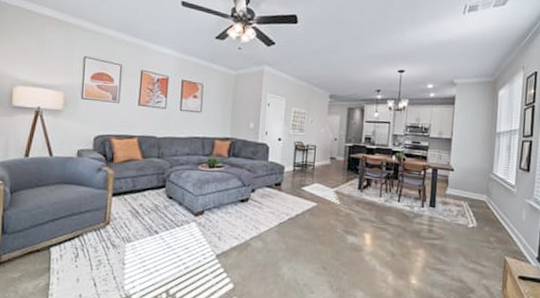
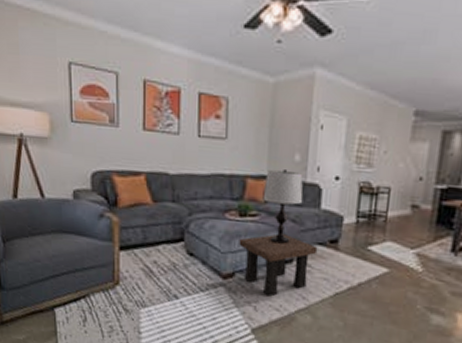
side table: none [208,180,267,228] -> present [239,234,318,297]
lamp: none [226,134,256,188] -> present [262,170,304,244]

